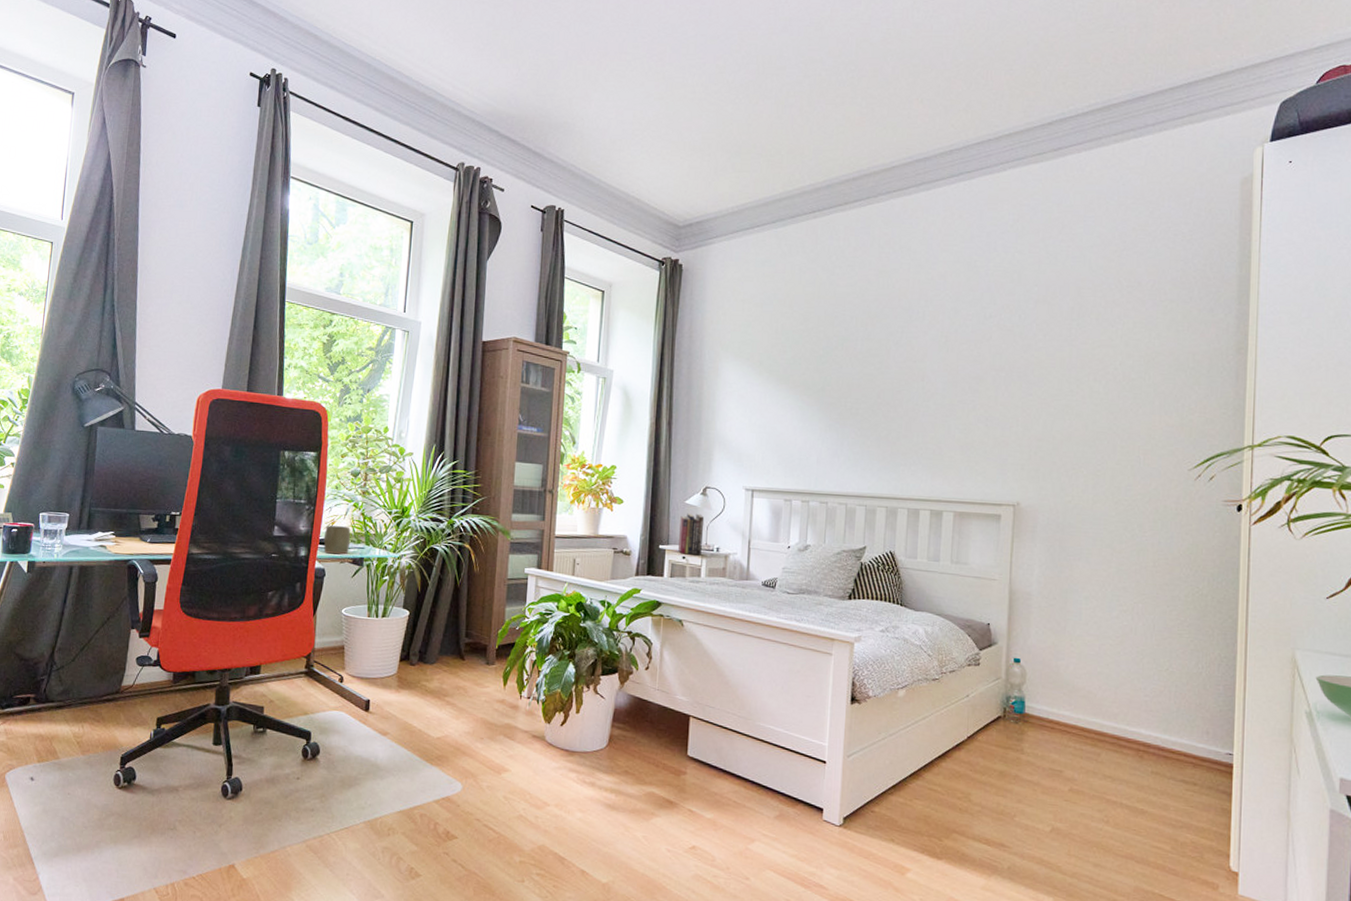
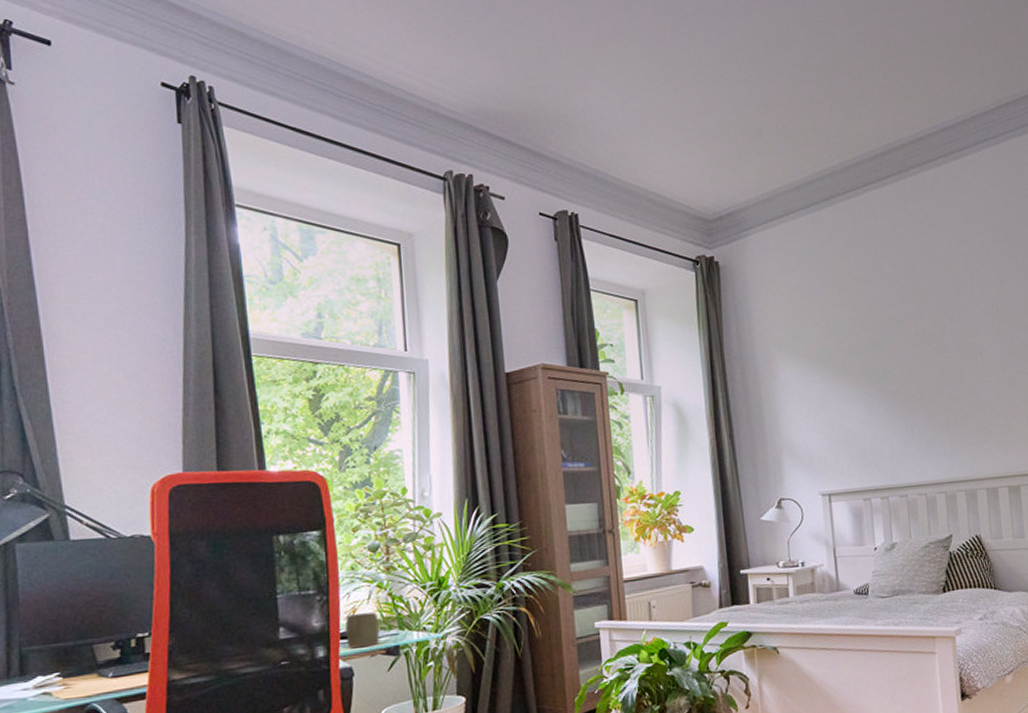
books: present [678,513,705,556] -> none [758,529,786,576]

